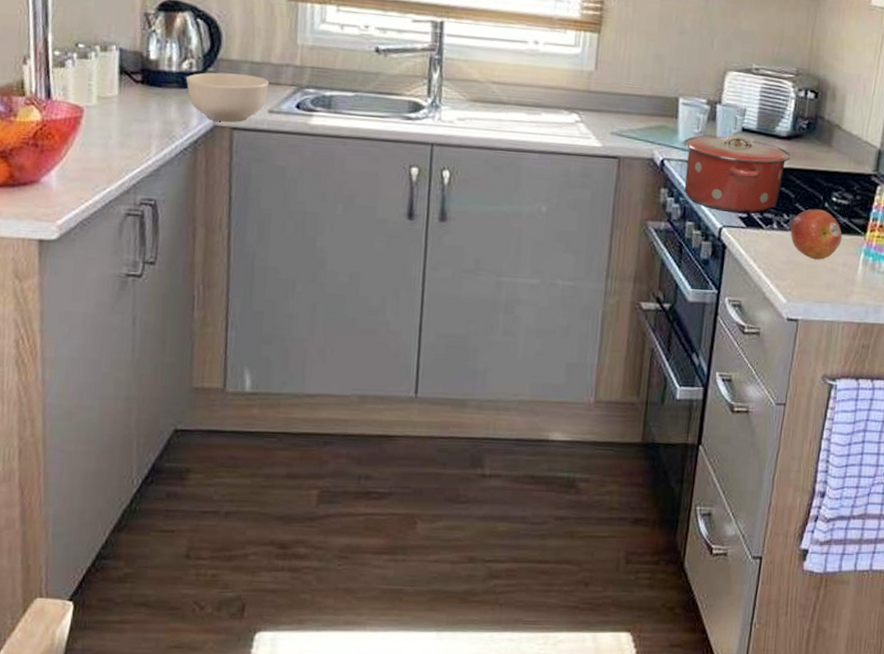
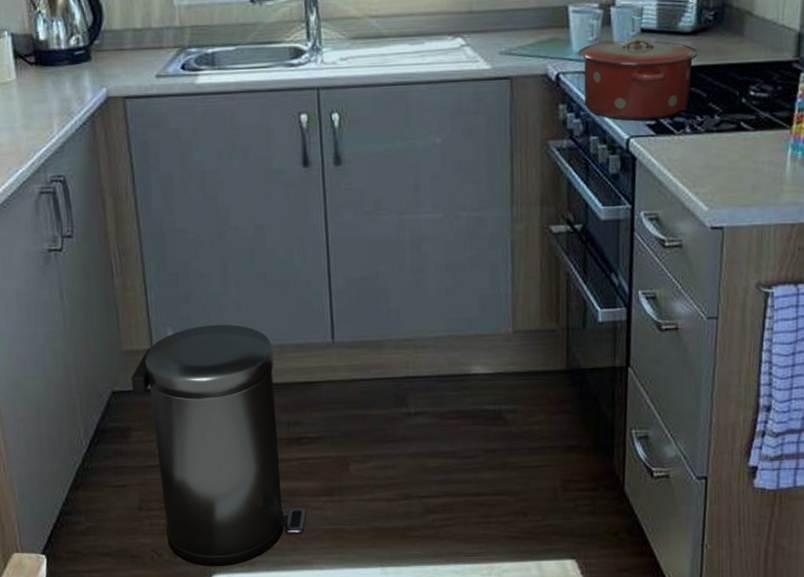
bowl: present [186,72,269,123] -> none [75,42,153,93]
pedal bin: none [197,368,367,623] -> present [131,324,307,566]
fruit: present [790,209,842,260] -> none [705,106,765,161]

